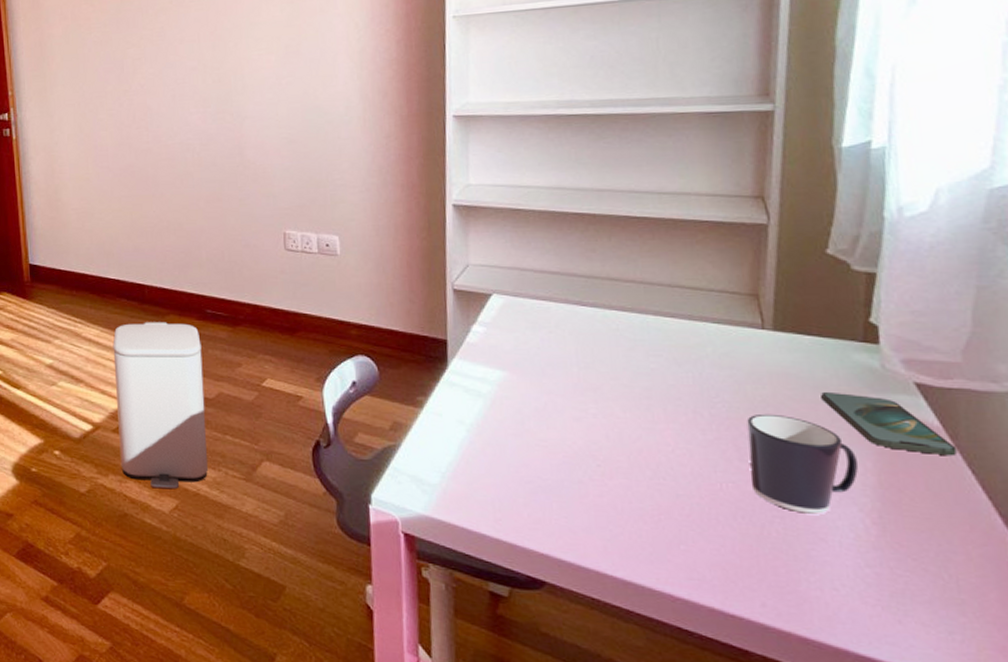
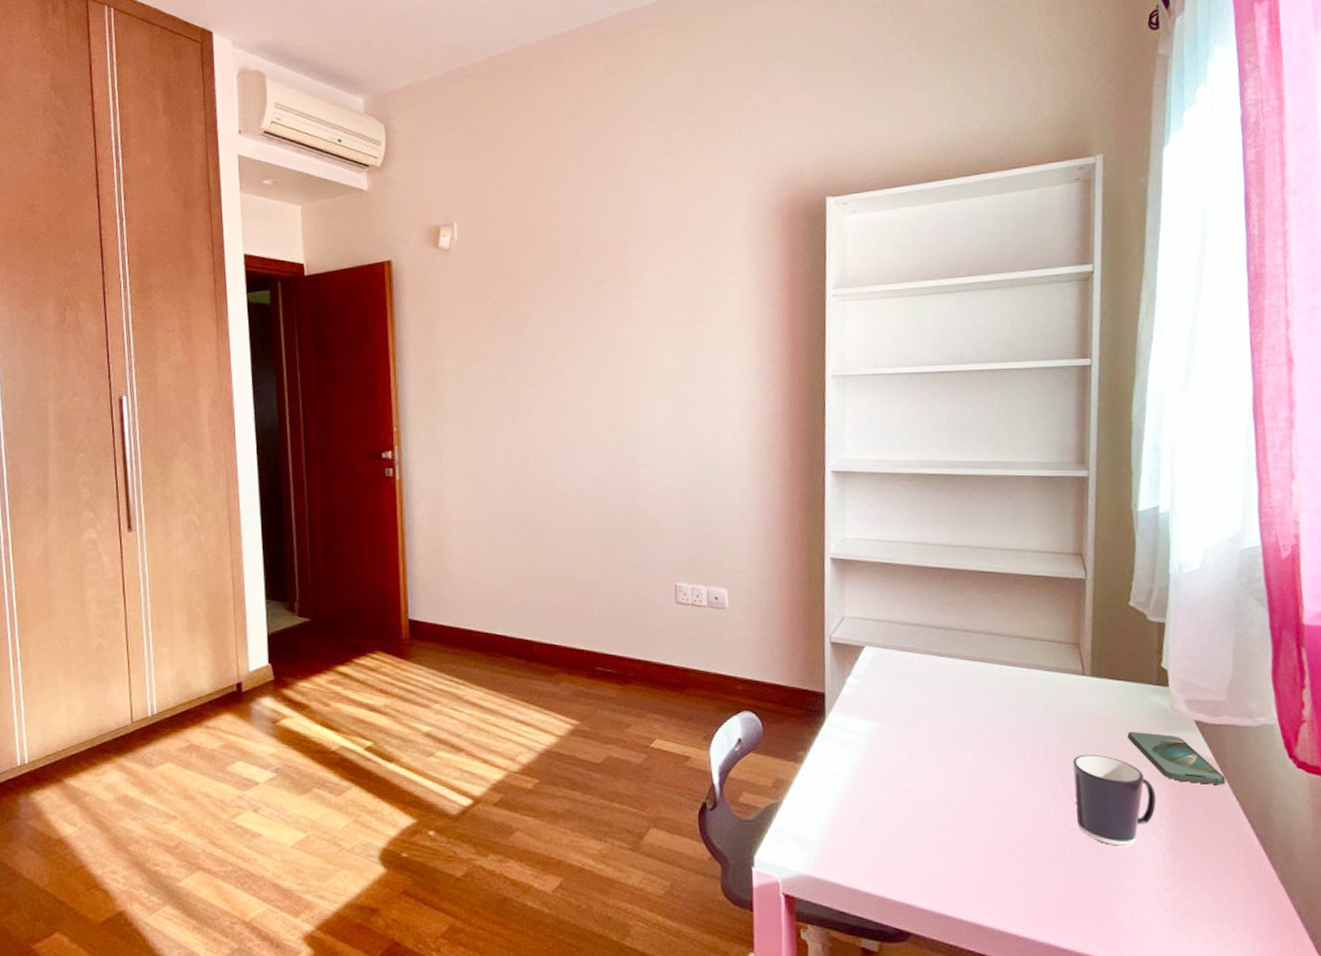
pedal bin: present [113,322,208,490] -> none [497,681,594,867]

